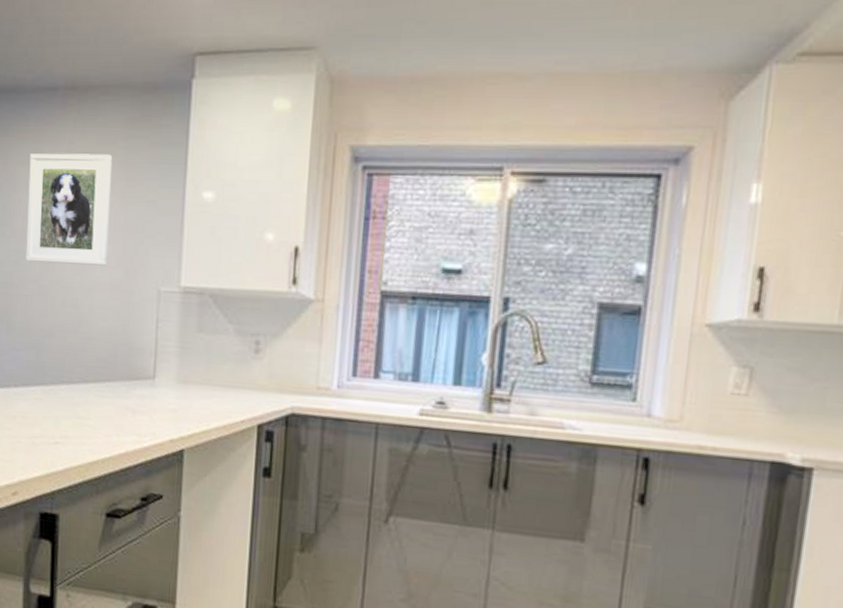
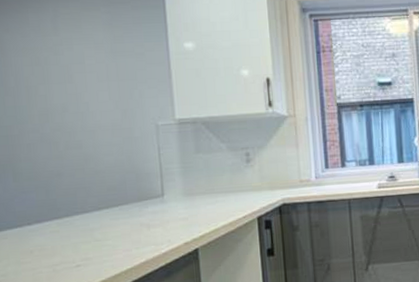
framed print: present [26,153,113,266] -> none [15,18,106,115]

